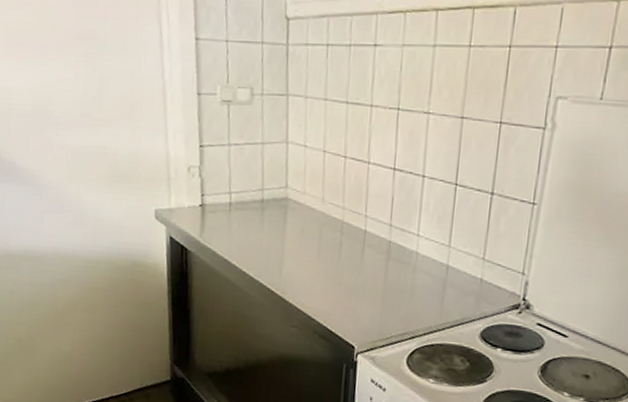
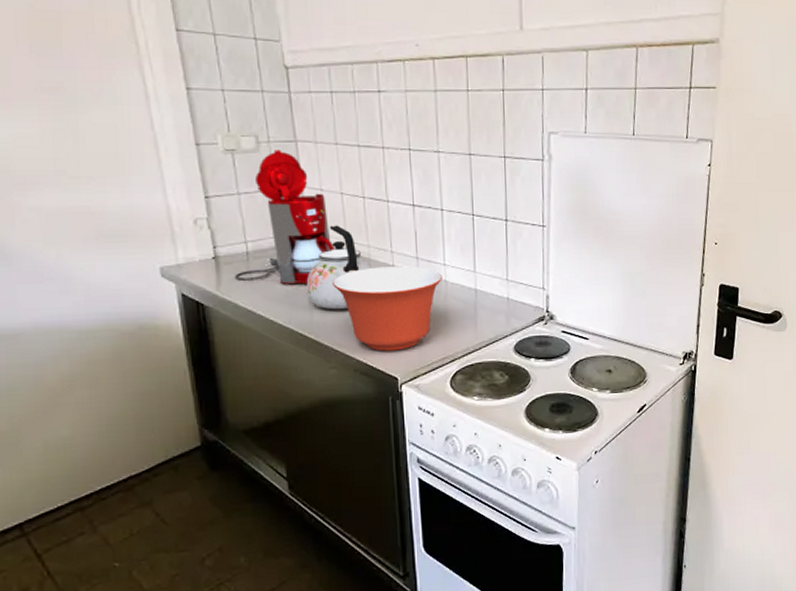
coffee maker: none [217,102,311,240] -> present [235,150,334,285]
kettle: none [279,183,345,270] -> present [306,225,373,310]
mixing bowl: none [304,230,414,319] -> present [333,266,442,351]

